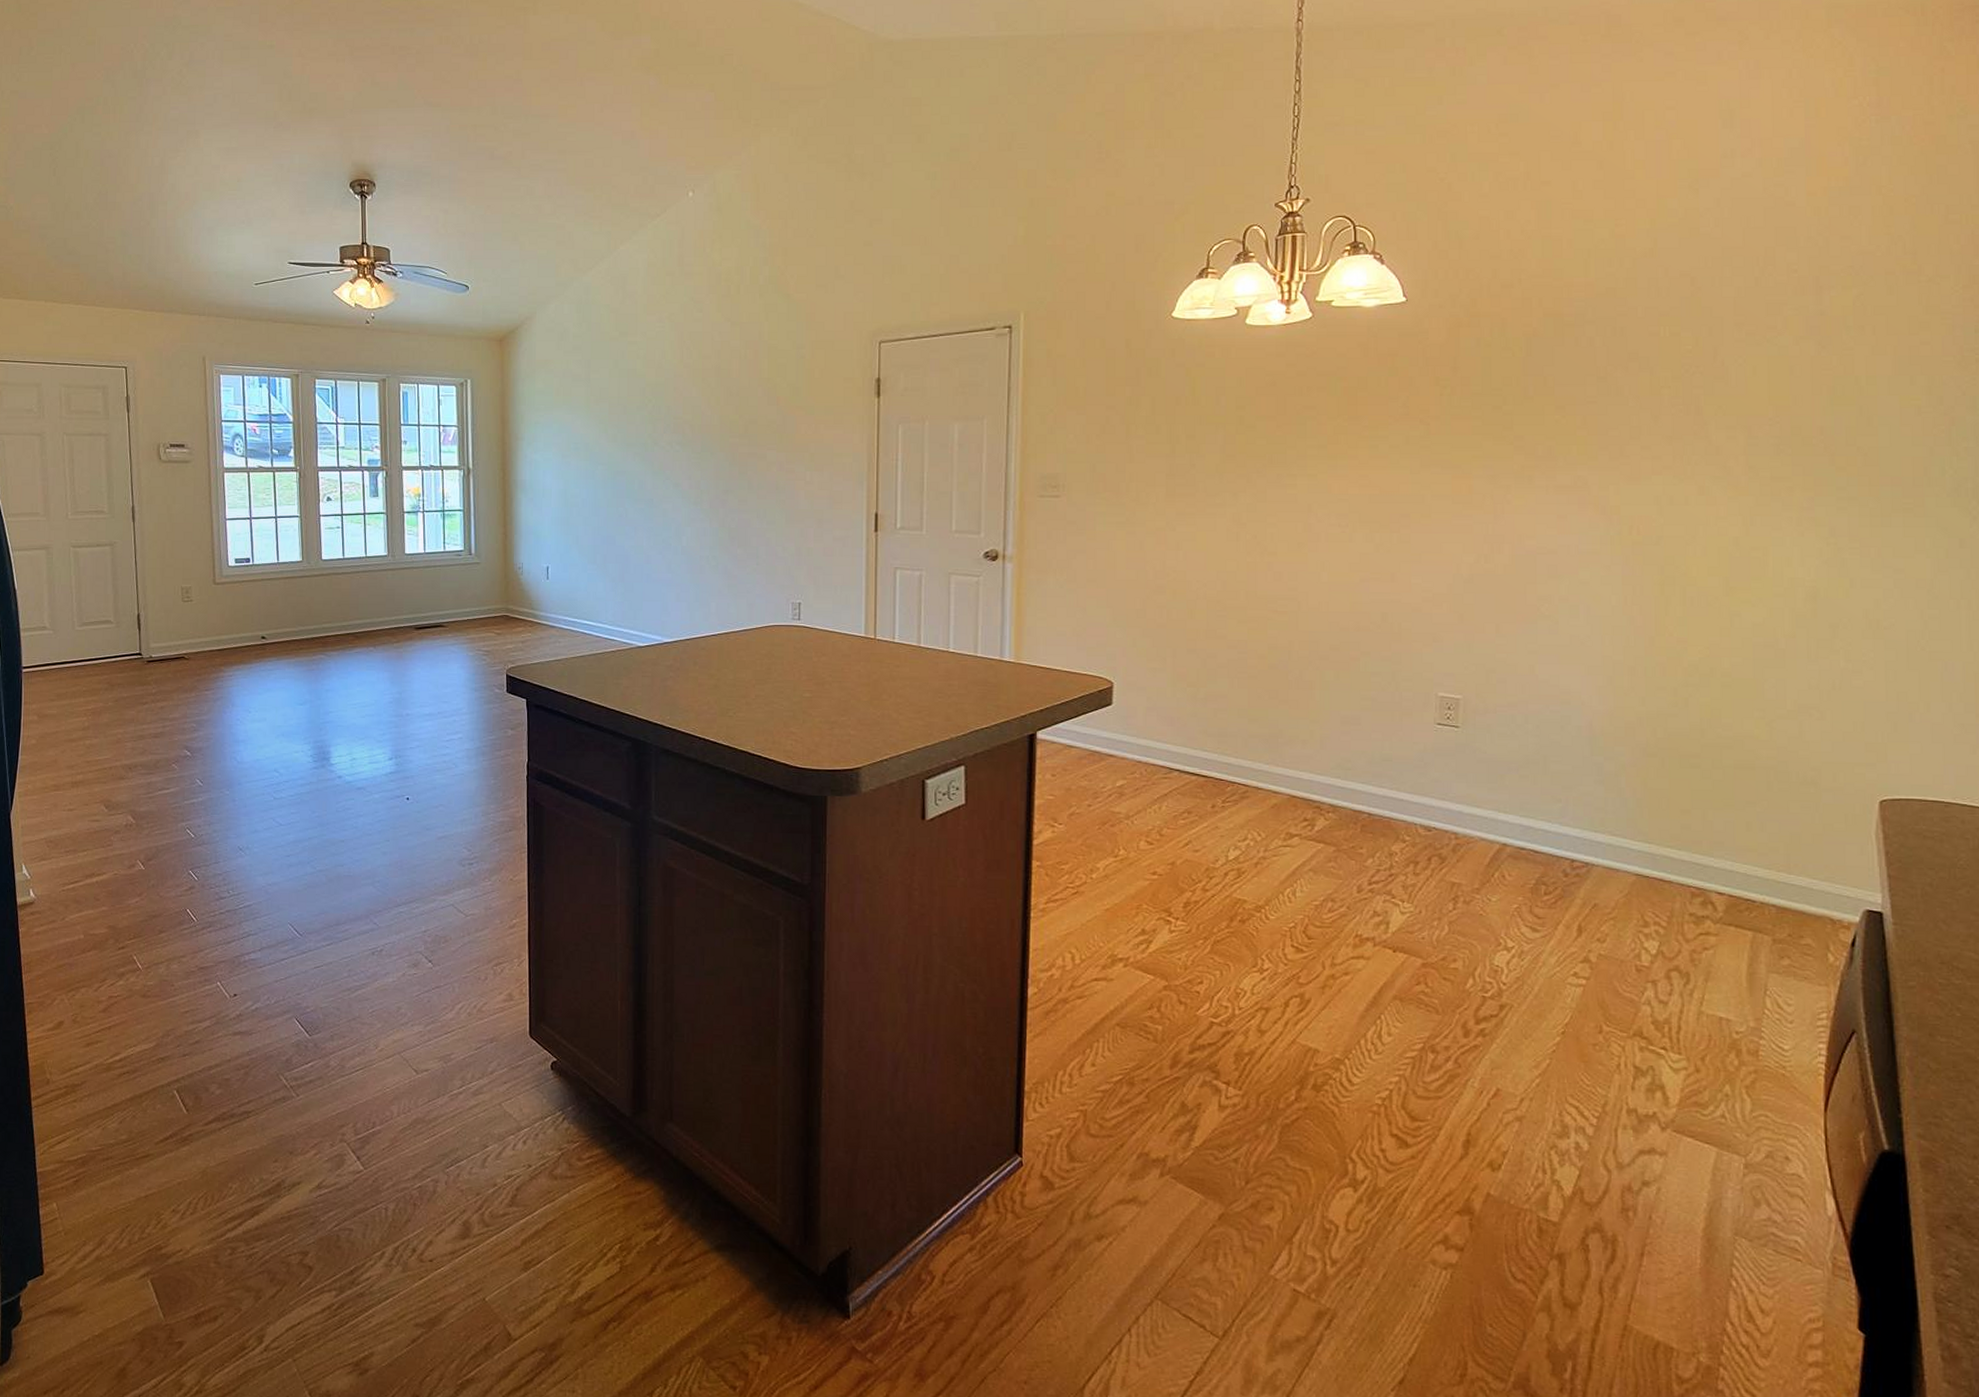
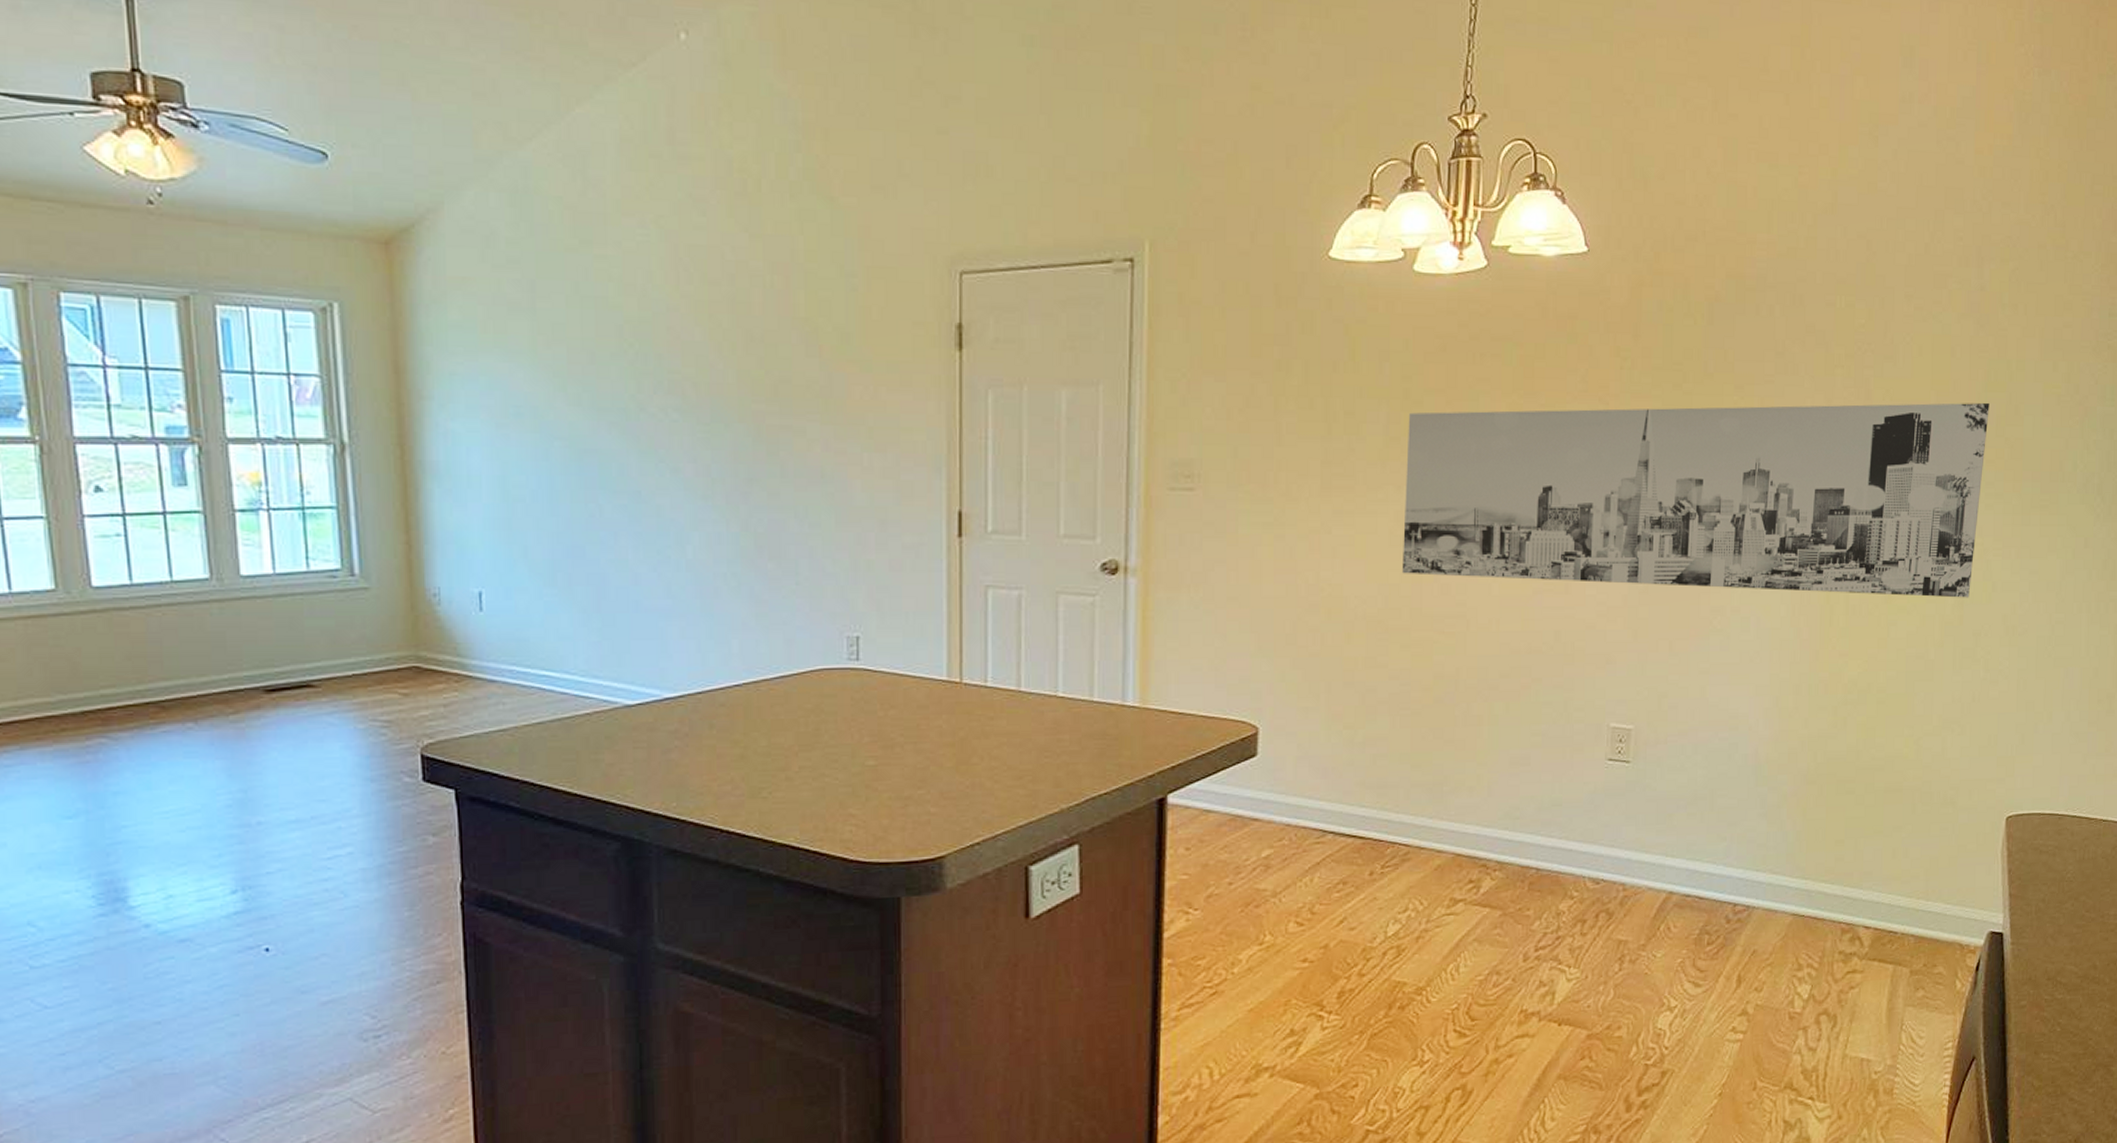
wall art: none [1238,415,1837,593] -> present [1401,402,1989,598]

